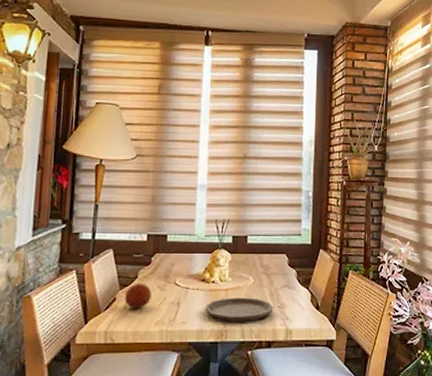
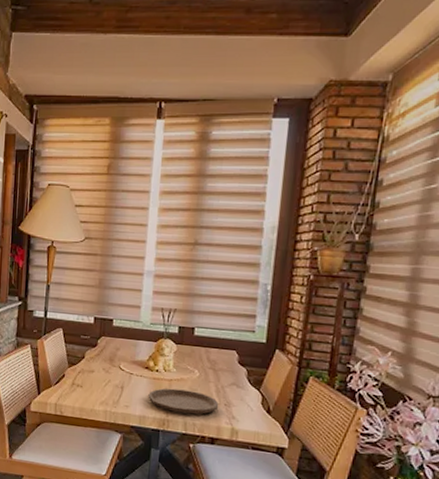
fruit: present [124,282,152,309] -> none [72,363,97,388]

